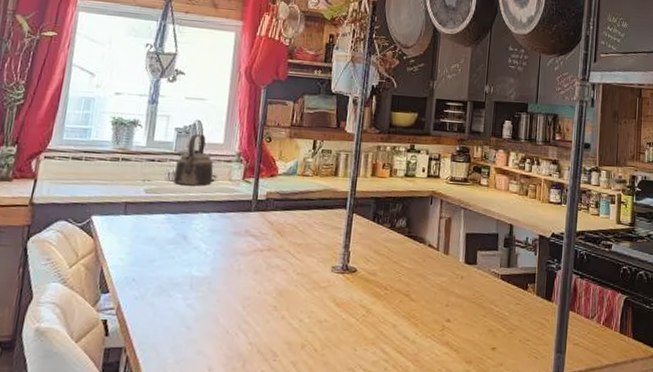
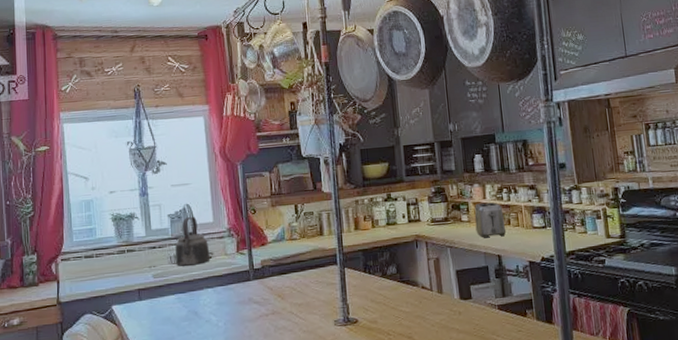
toaster: none [493,169,523,207] -> present [474,202,507,238]

